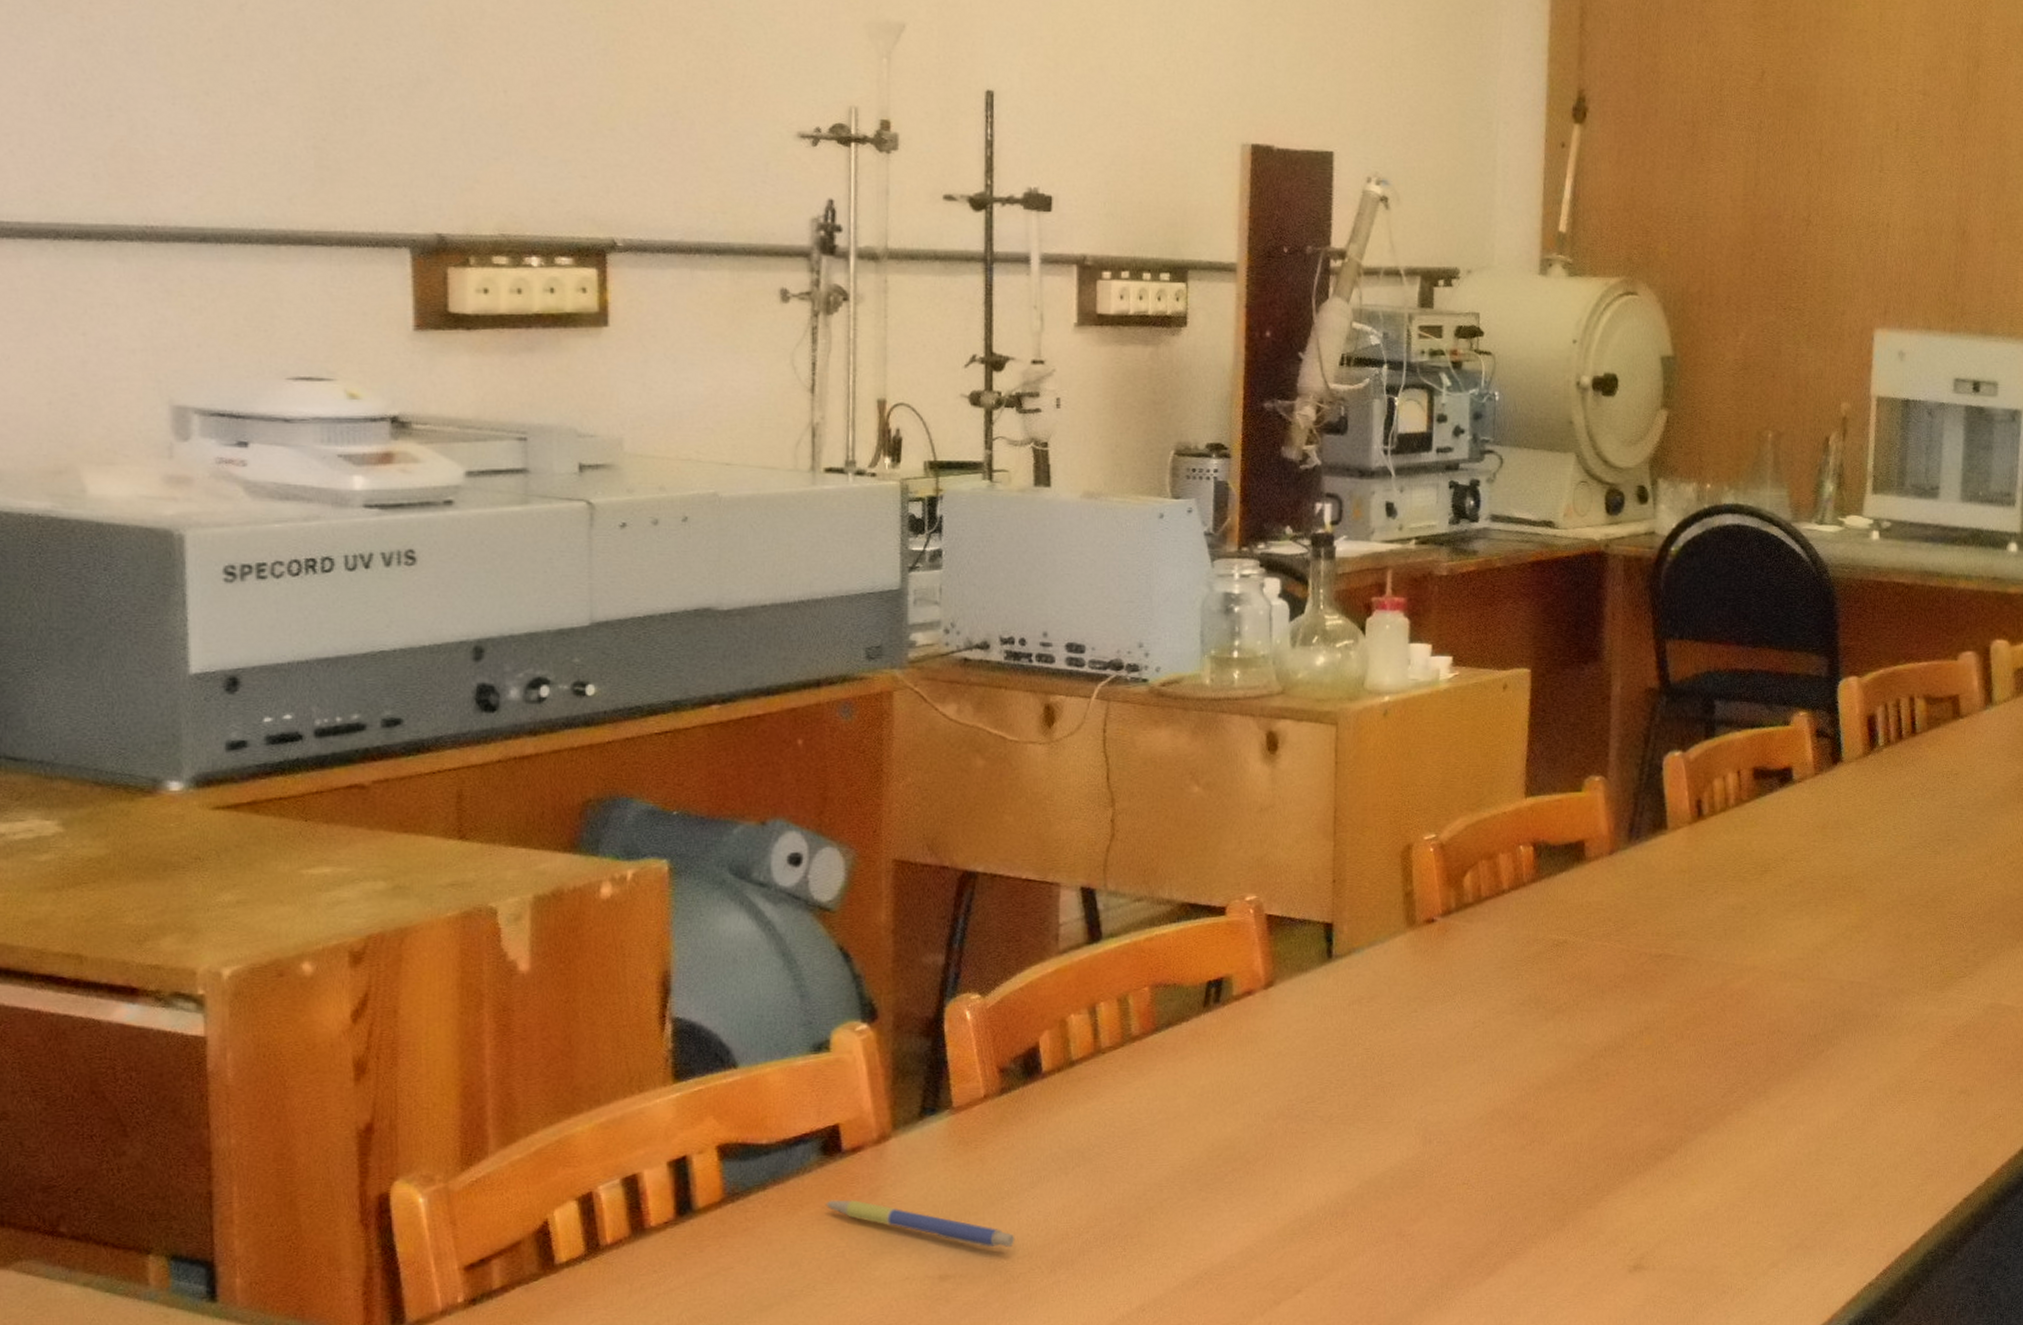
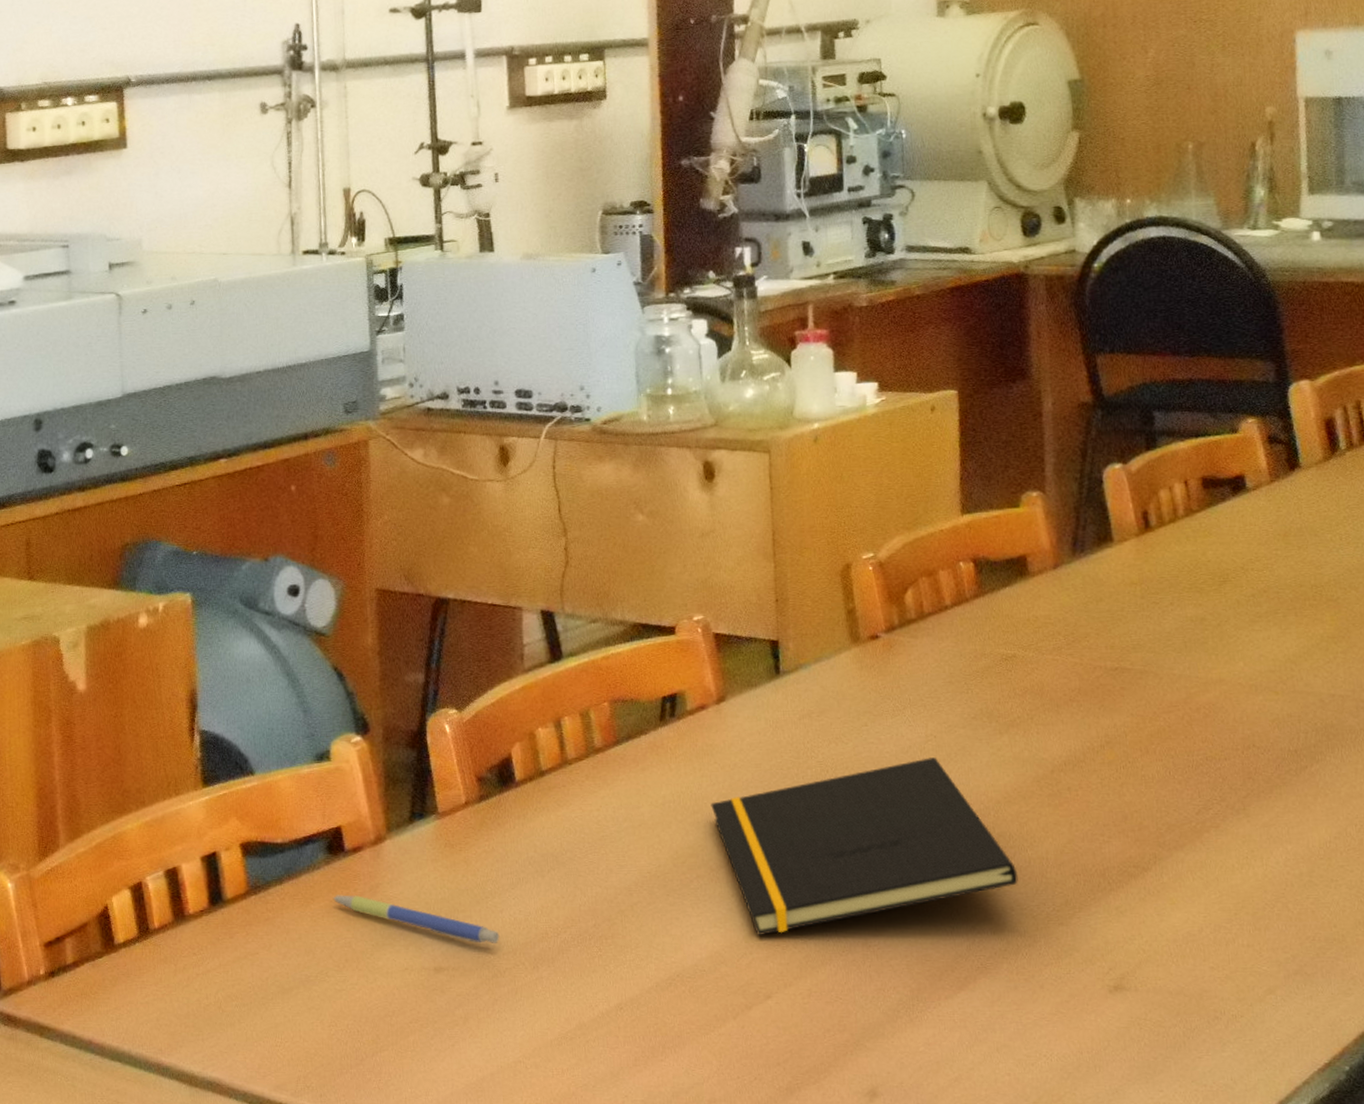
notepad: none [1251,1044,1552,1229] -> present [710,757,1018,935]

